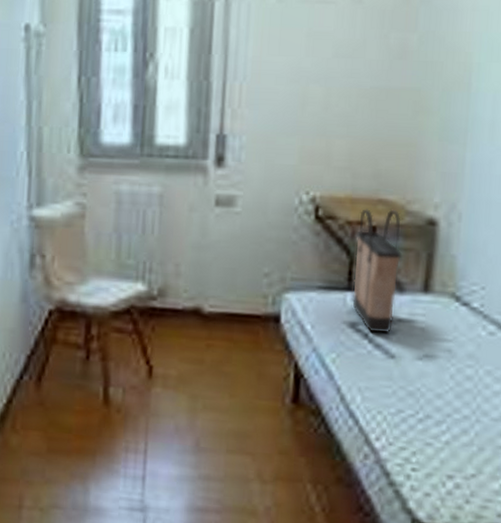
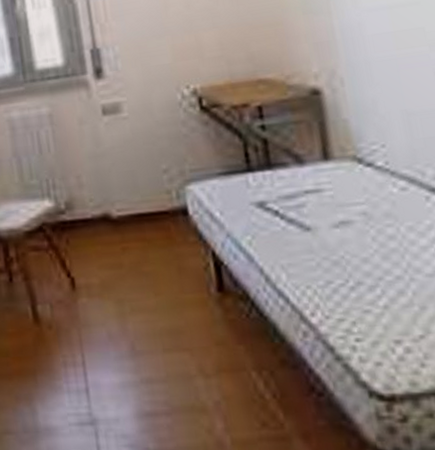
shopping bag: present [352,209,402,333] -> none [242,86,301,209]

